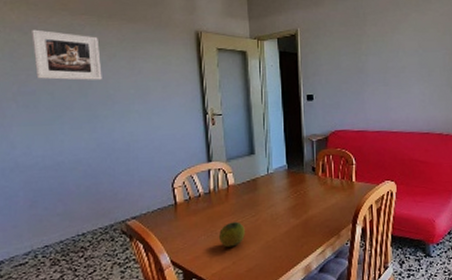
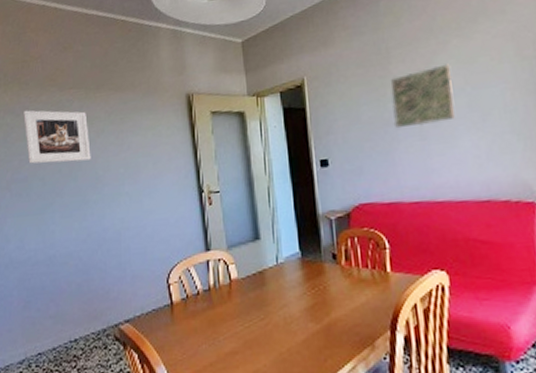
fruit: present [219,221,245,248] -> none [223,326,253,360]
wall art: none [364,31,410,76] -> present [390,63,455,129]

